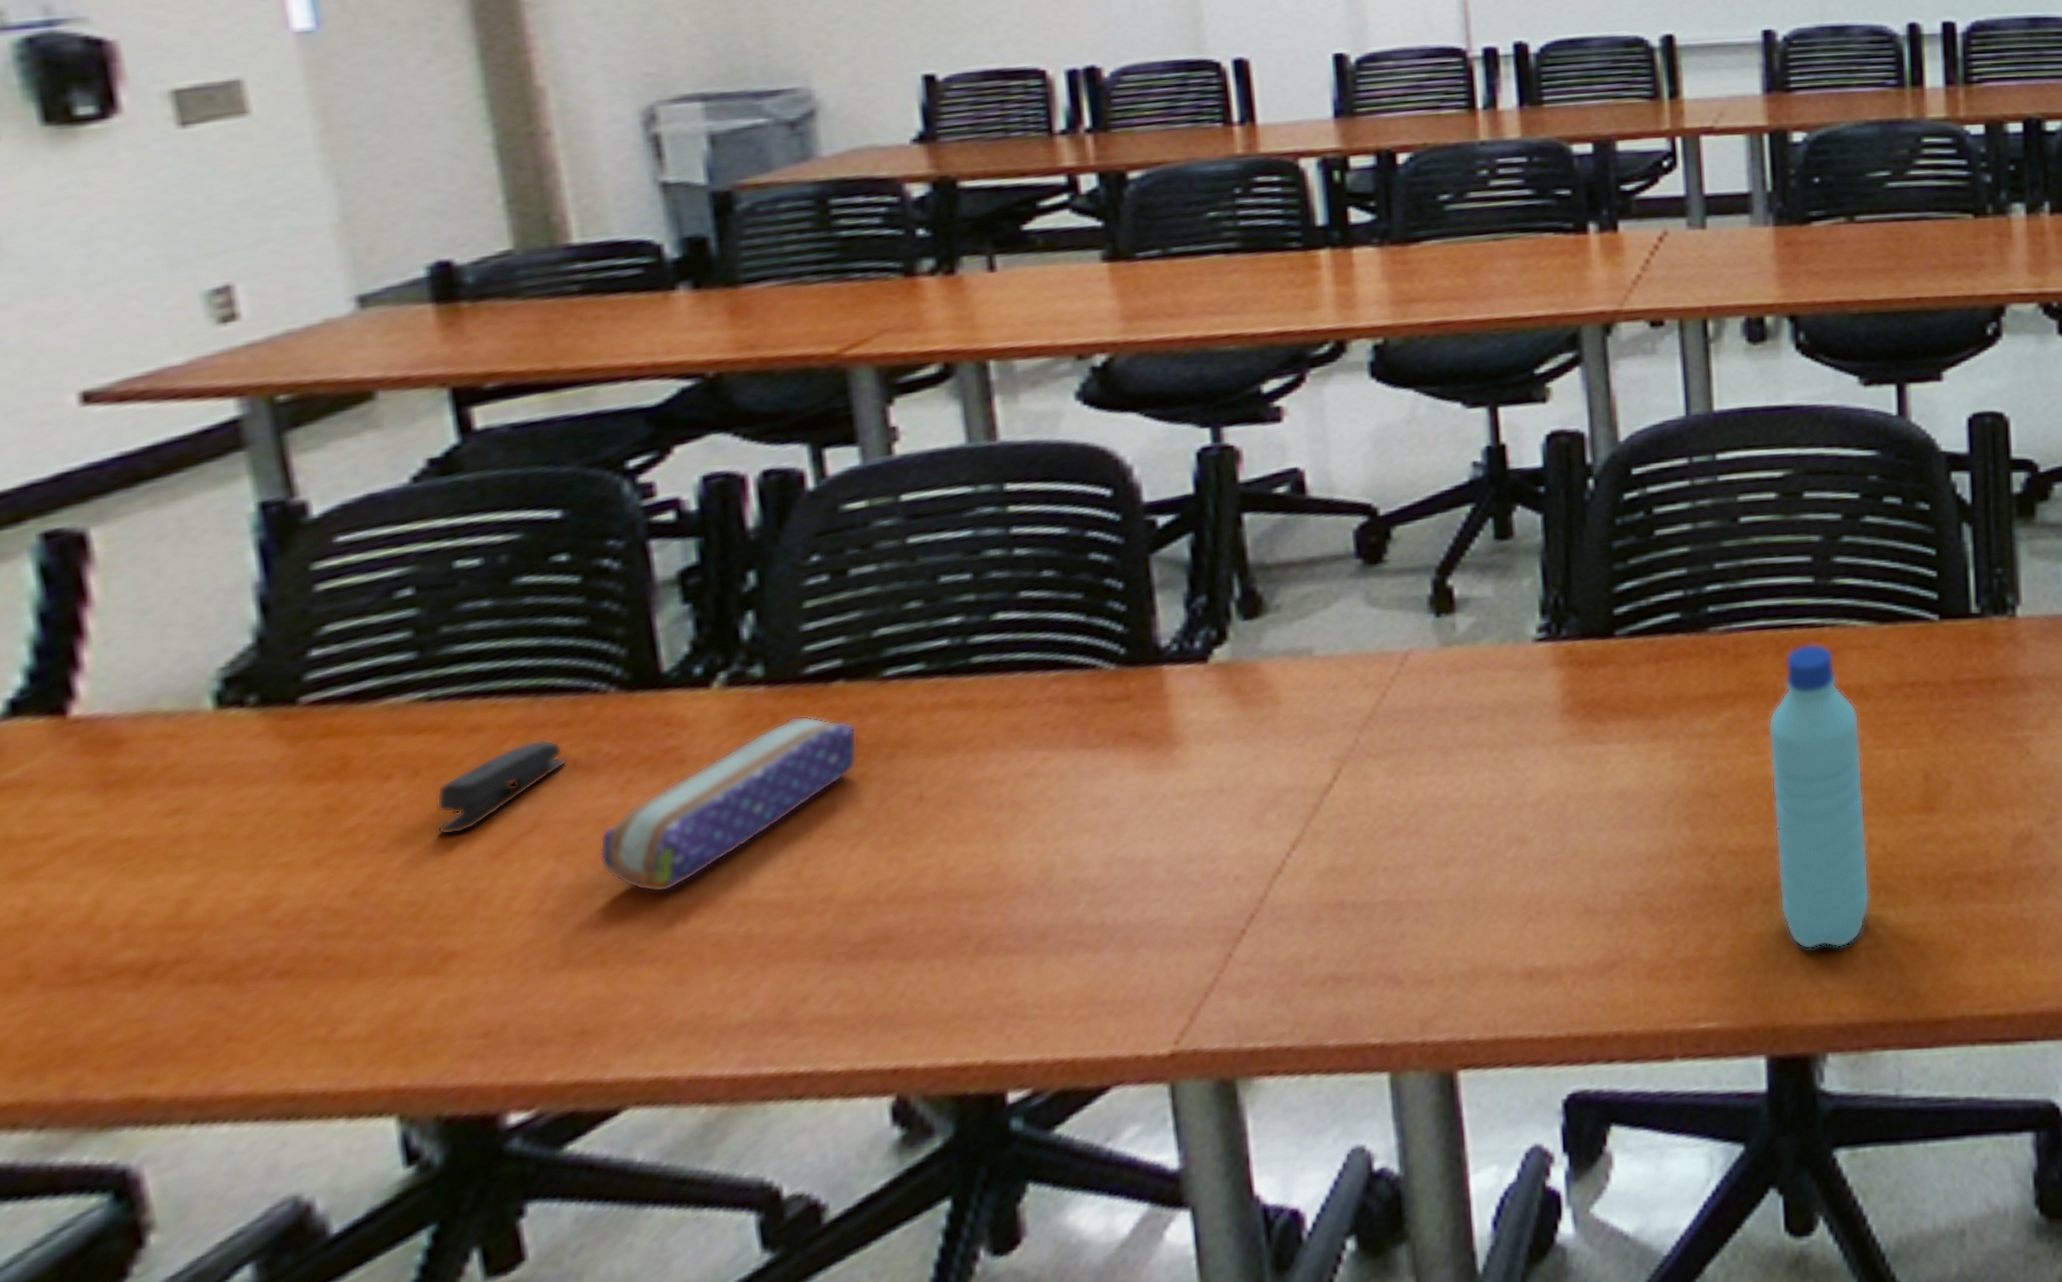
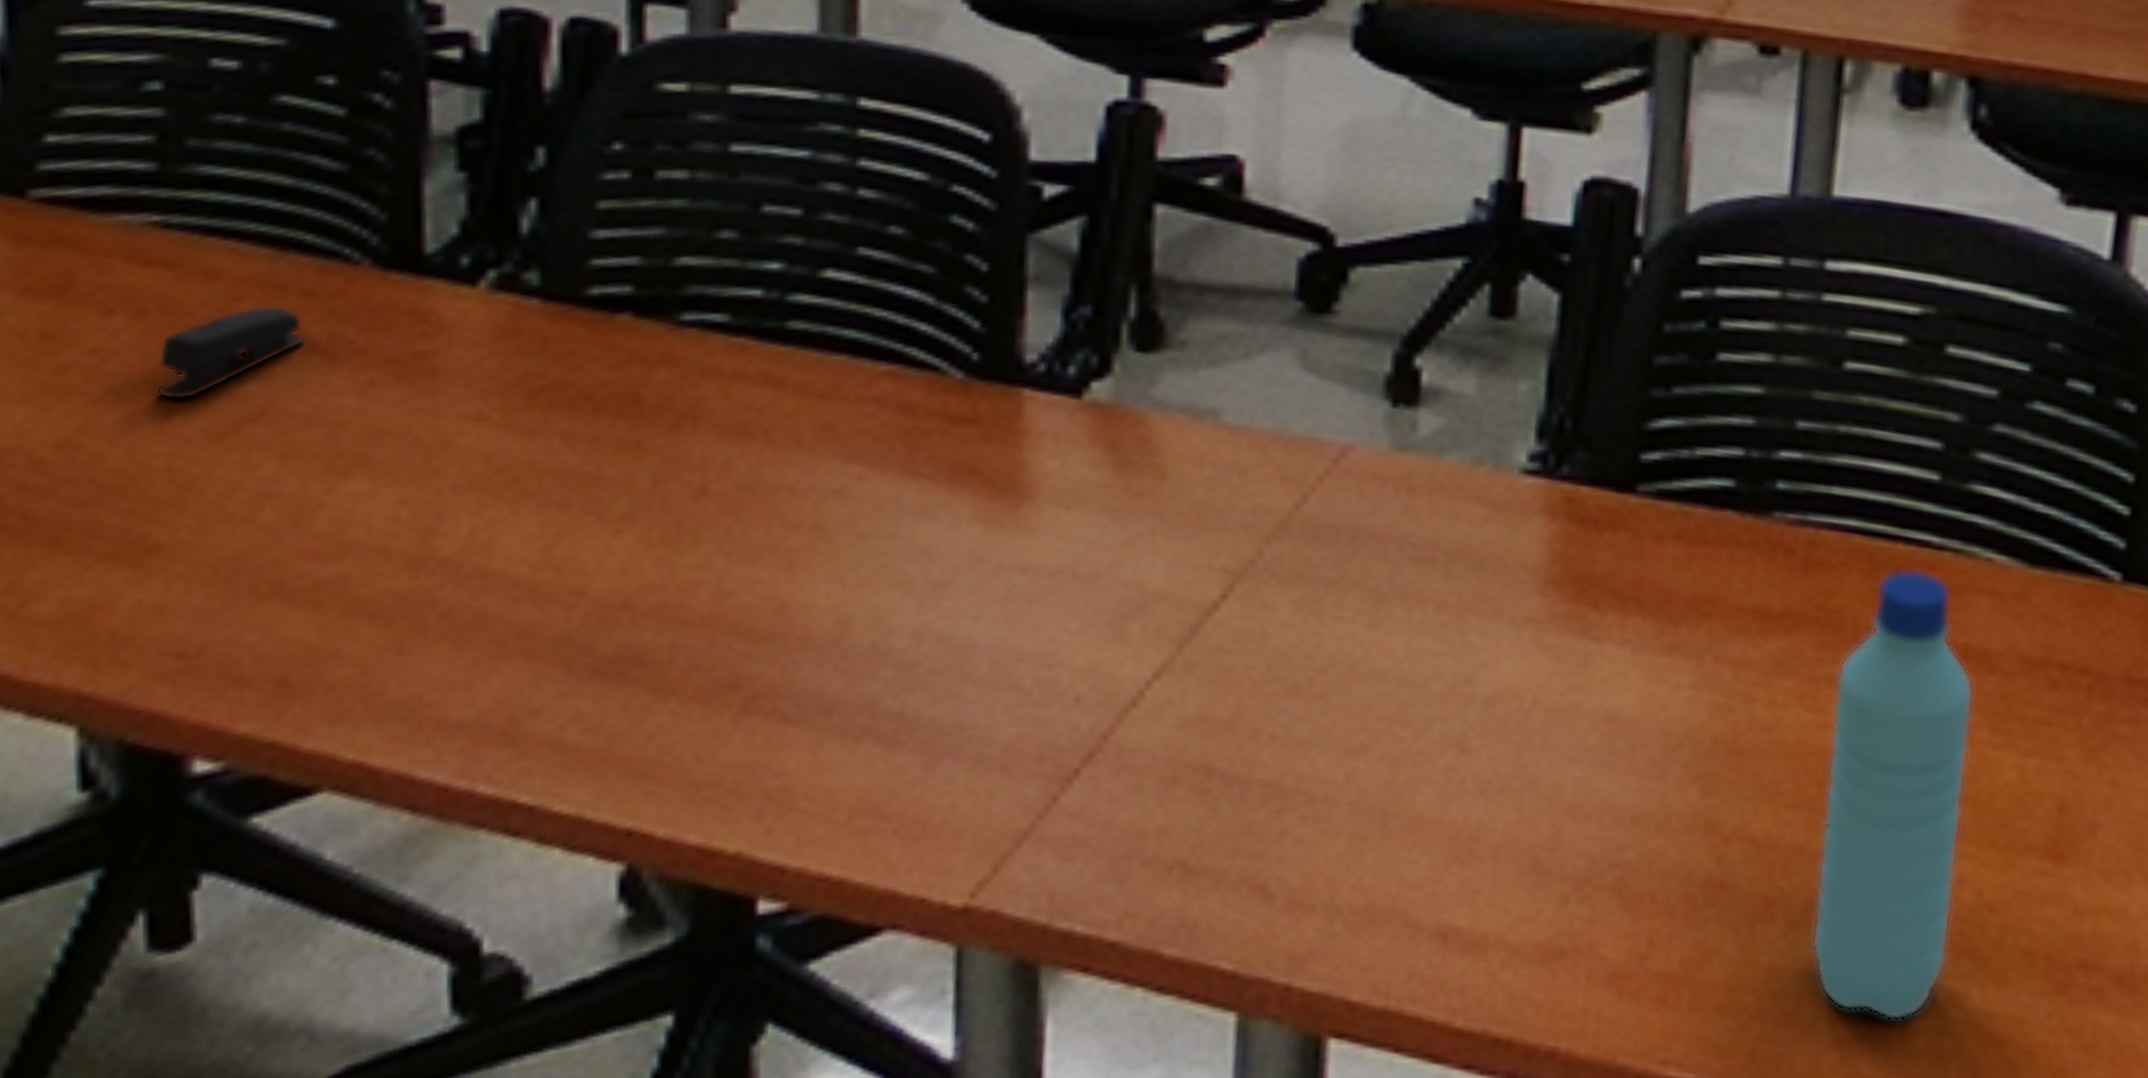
pencil case: present [600,716,857,892] -> none [328,346,639,534]

